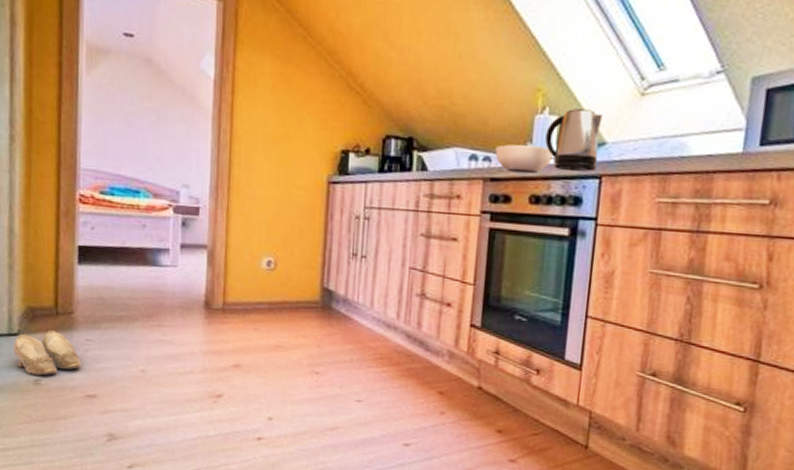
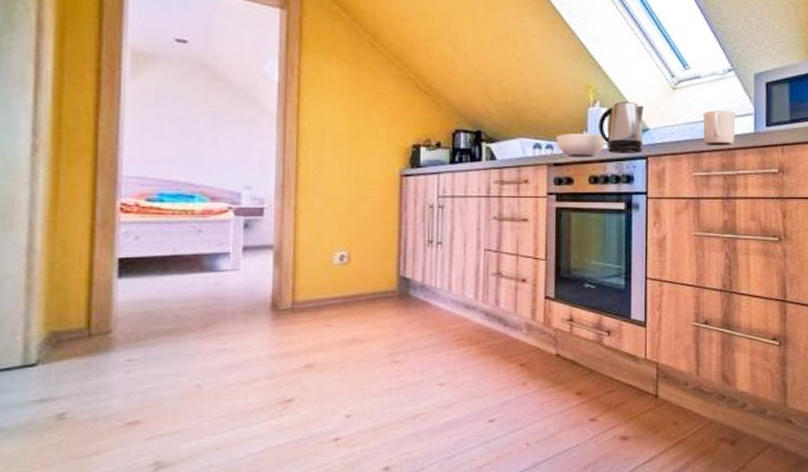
slippers: present [13,331,81,376] -> none [29,355,120,409]
mug: none [674,122,720,168] -> present [702,109,735,146]

